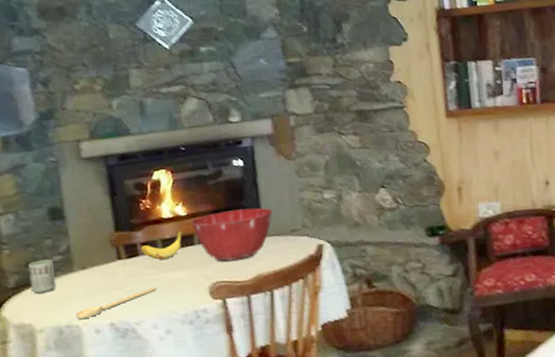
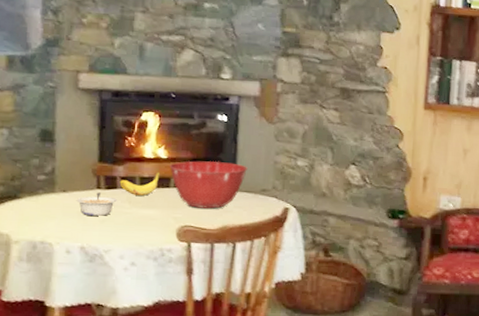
cup: present [28,259,56,294] -> none [13,176,38,208]
spoon: present [76,286,157,320] -> none [51,219,128,239]
legume: none [97,263,141,290] -> present [76,192,117,216]

